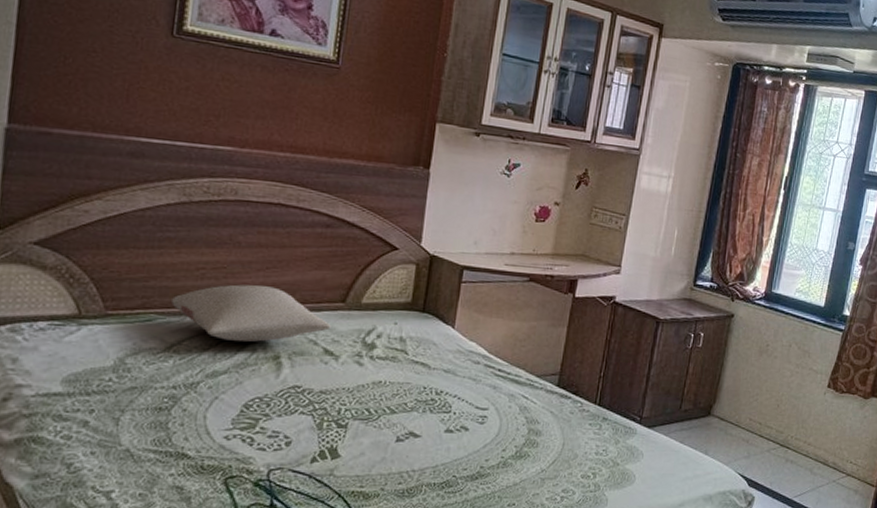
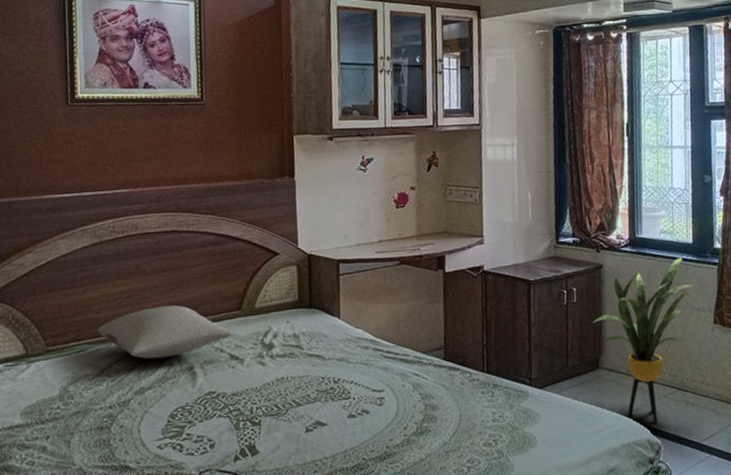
house plant: none [713,318,817,474] -> present [592,256,694,422]

